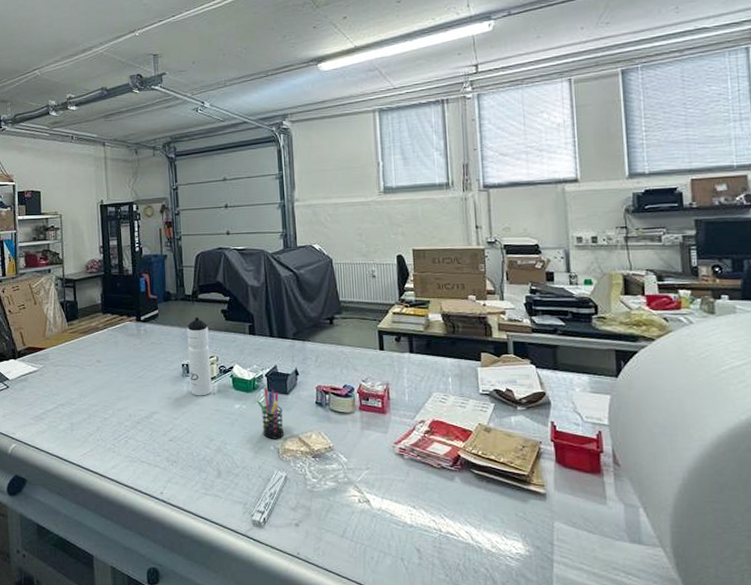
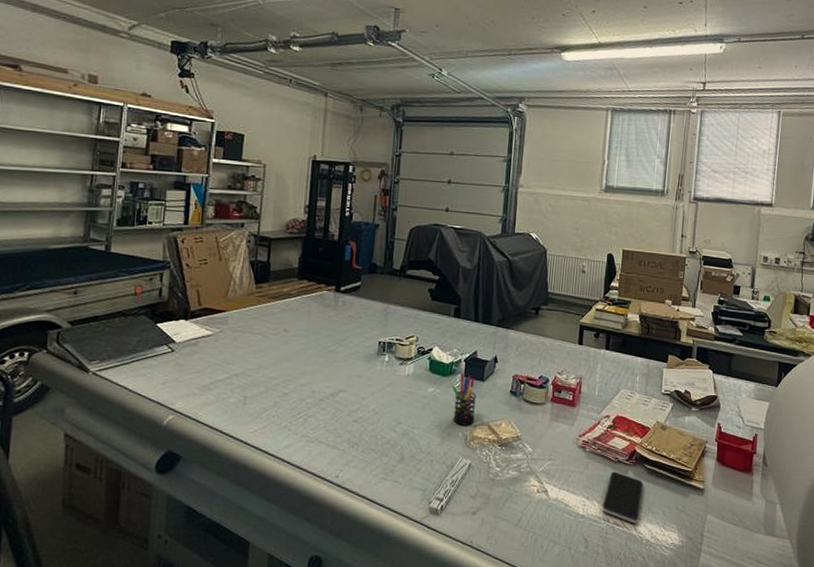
water bottle: present [187,317,212,396] -> none [383,294,413,377]
smartphone: none [431,478,475,533] -> present [602,471,644,524]

